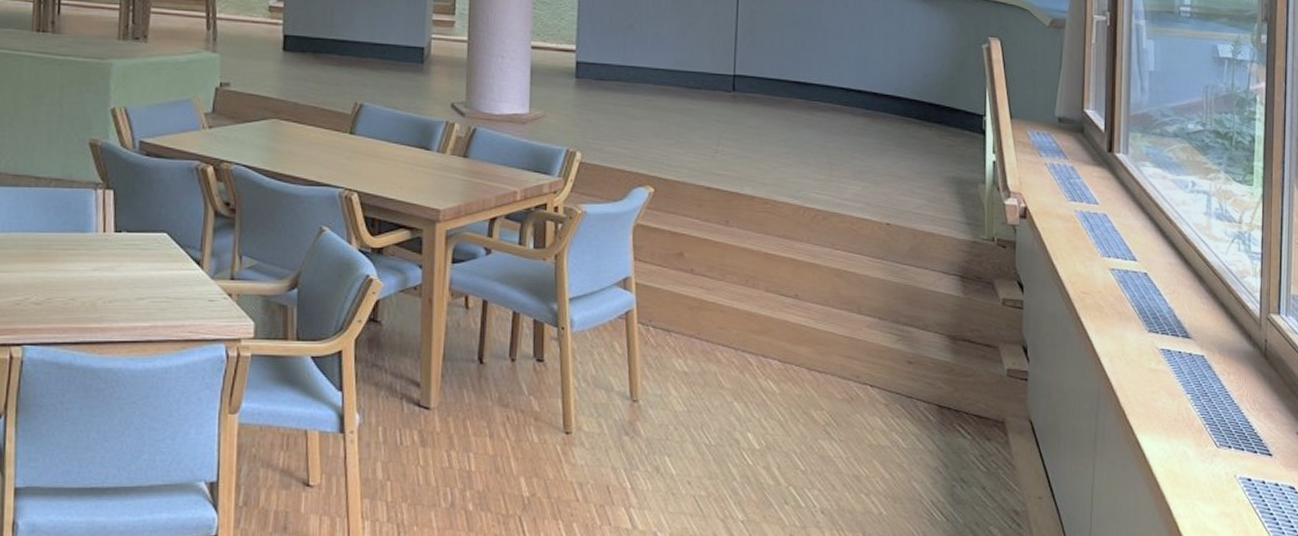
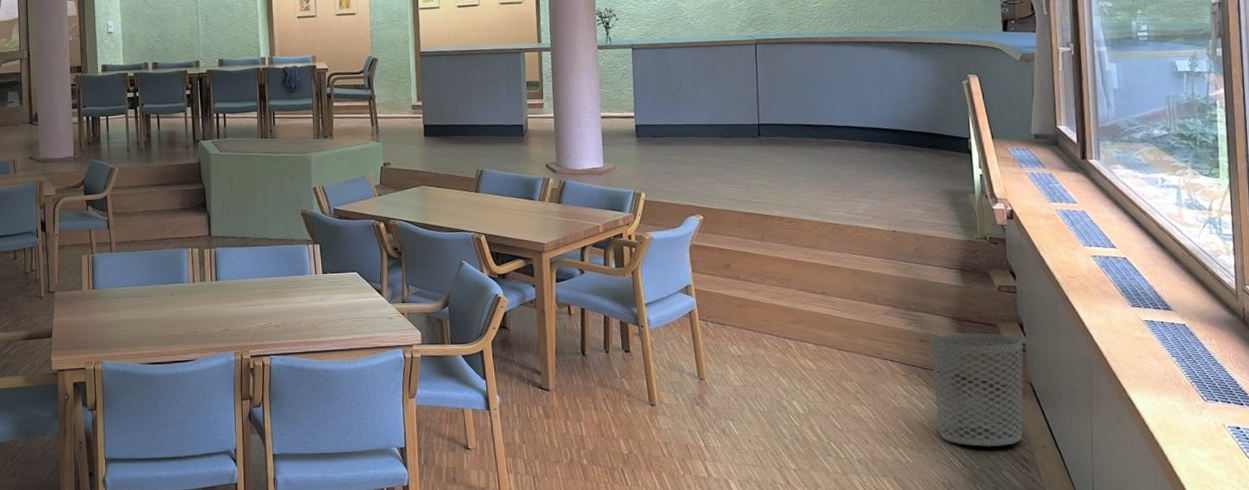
waste bin: none [918,355,1026,497] -> present [930,333,1024,448]

